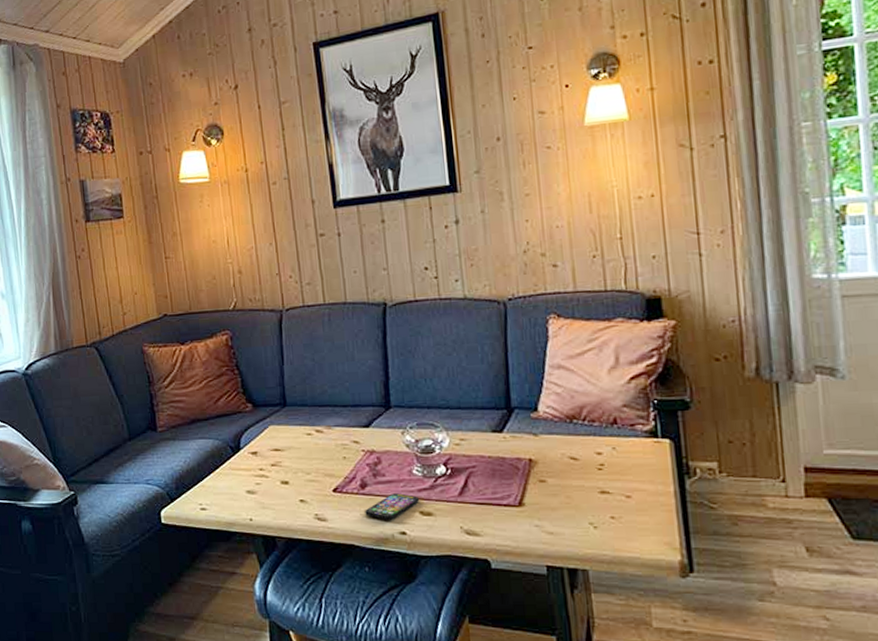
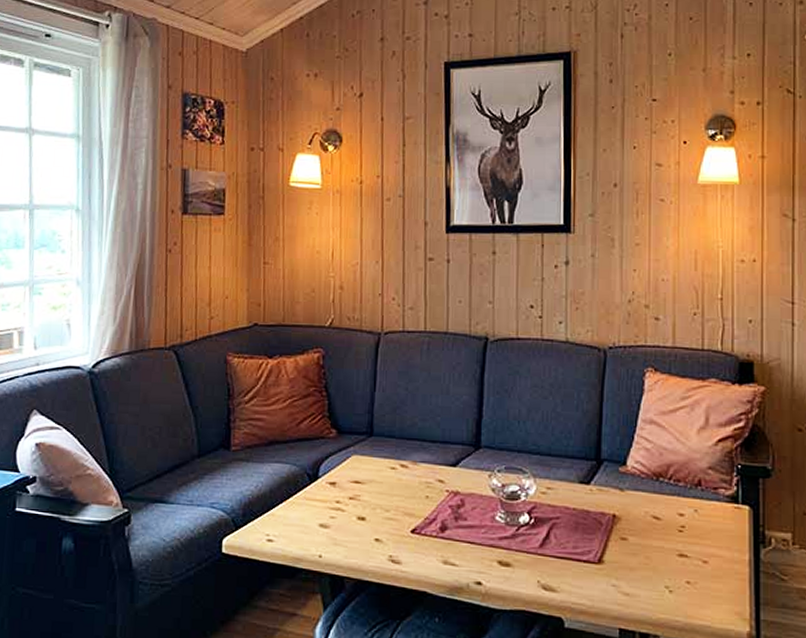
smartphone: present [365,493,419,520] -> none [442,539,498,568]

